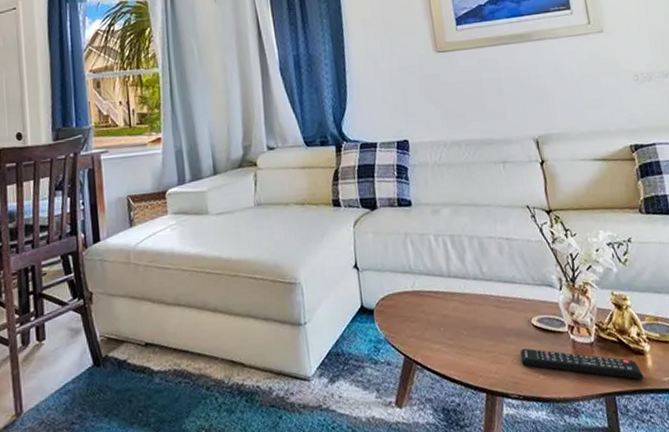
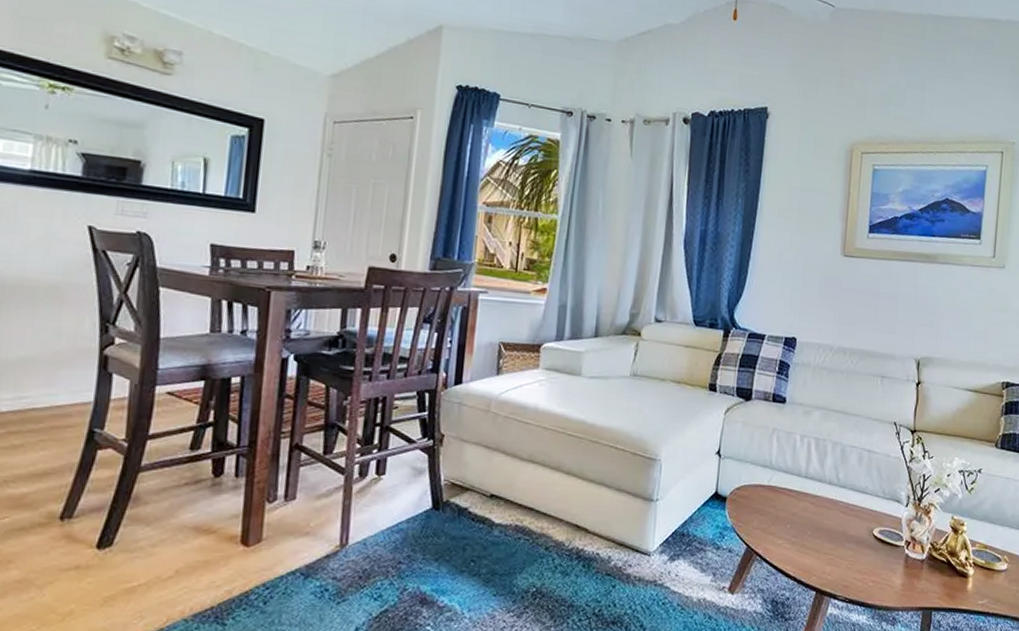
remote control: present [520,348,643,380] -> none [854,555,961,600]

